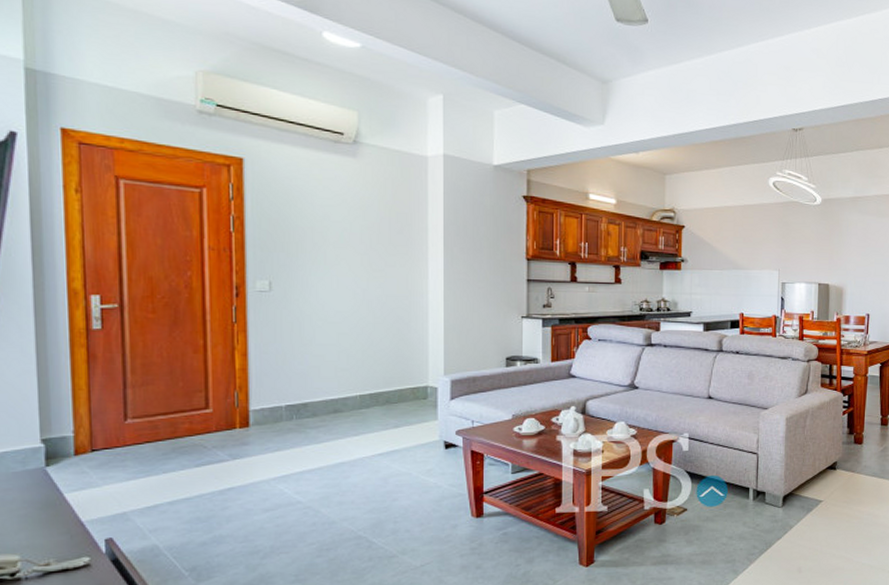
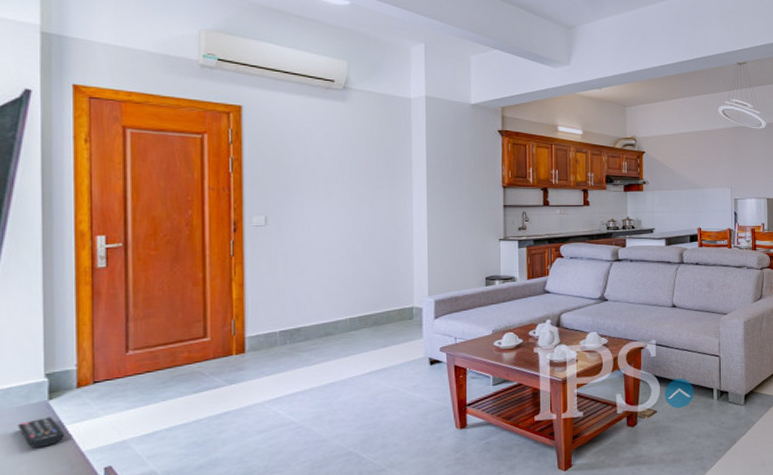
remote control: none [14,484,64,516] -> present [17,417,65,449]

